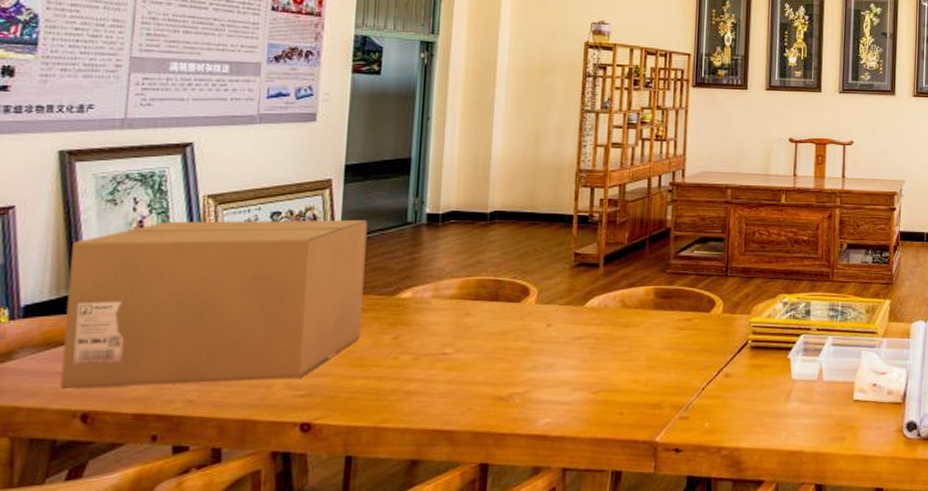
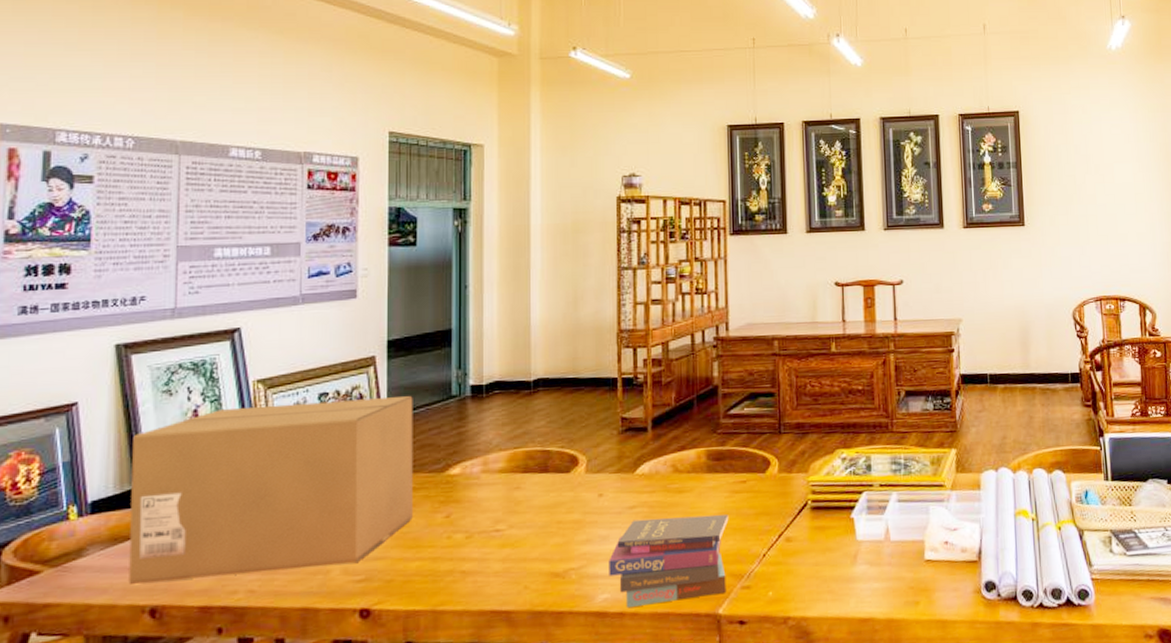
books: none [552,349,672,432] -> present [609,514,729,607]

